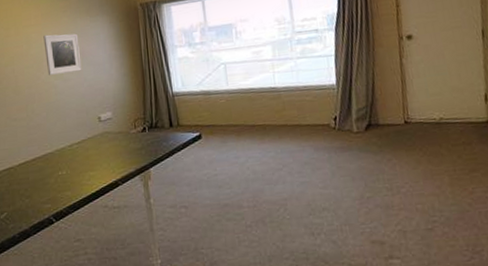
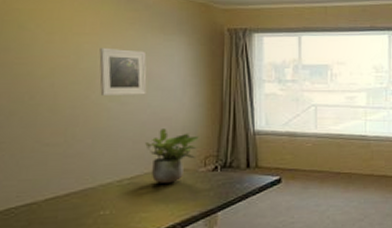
potted plant: none [86,98,127,146] -> present [145,129,199,184]

